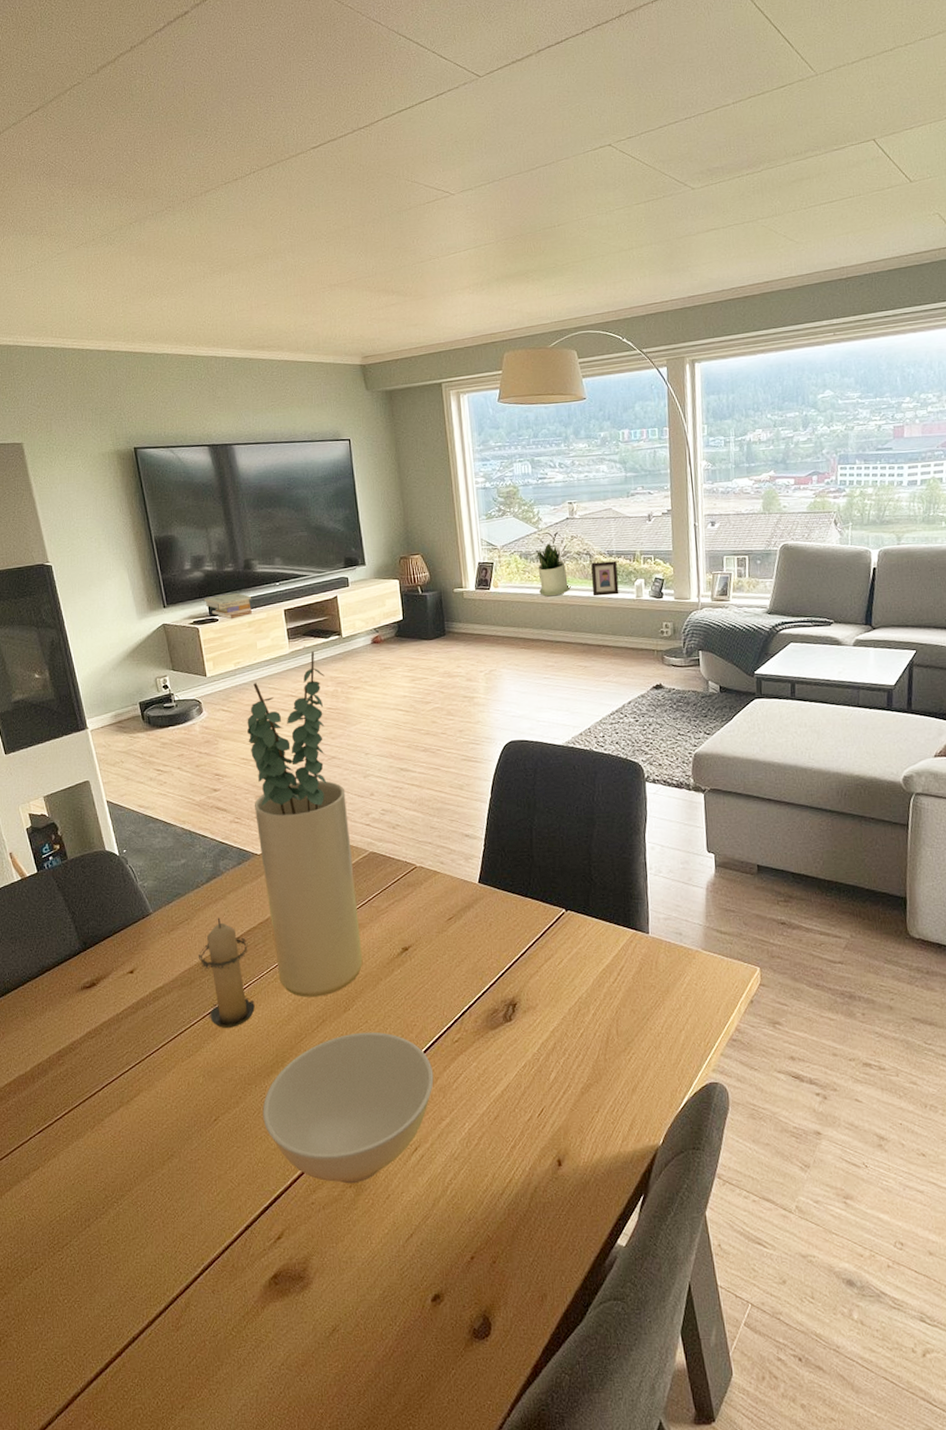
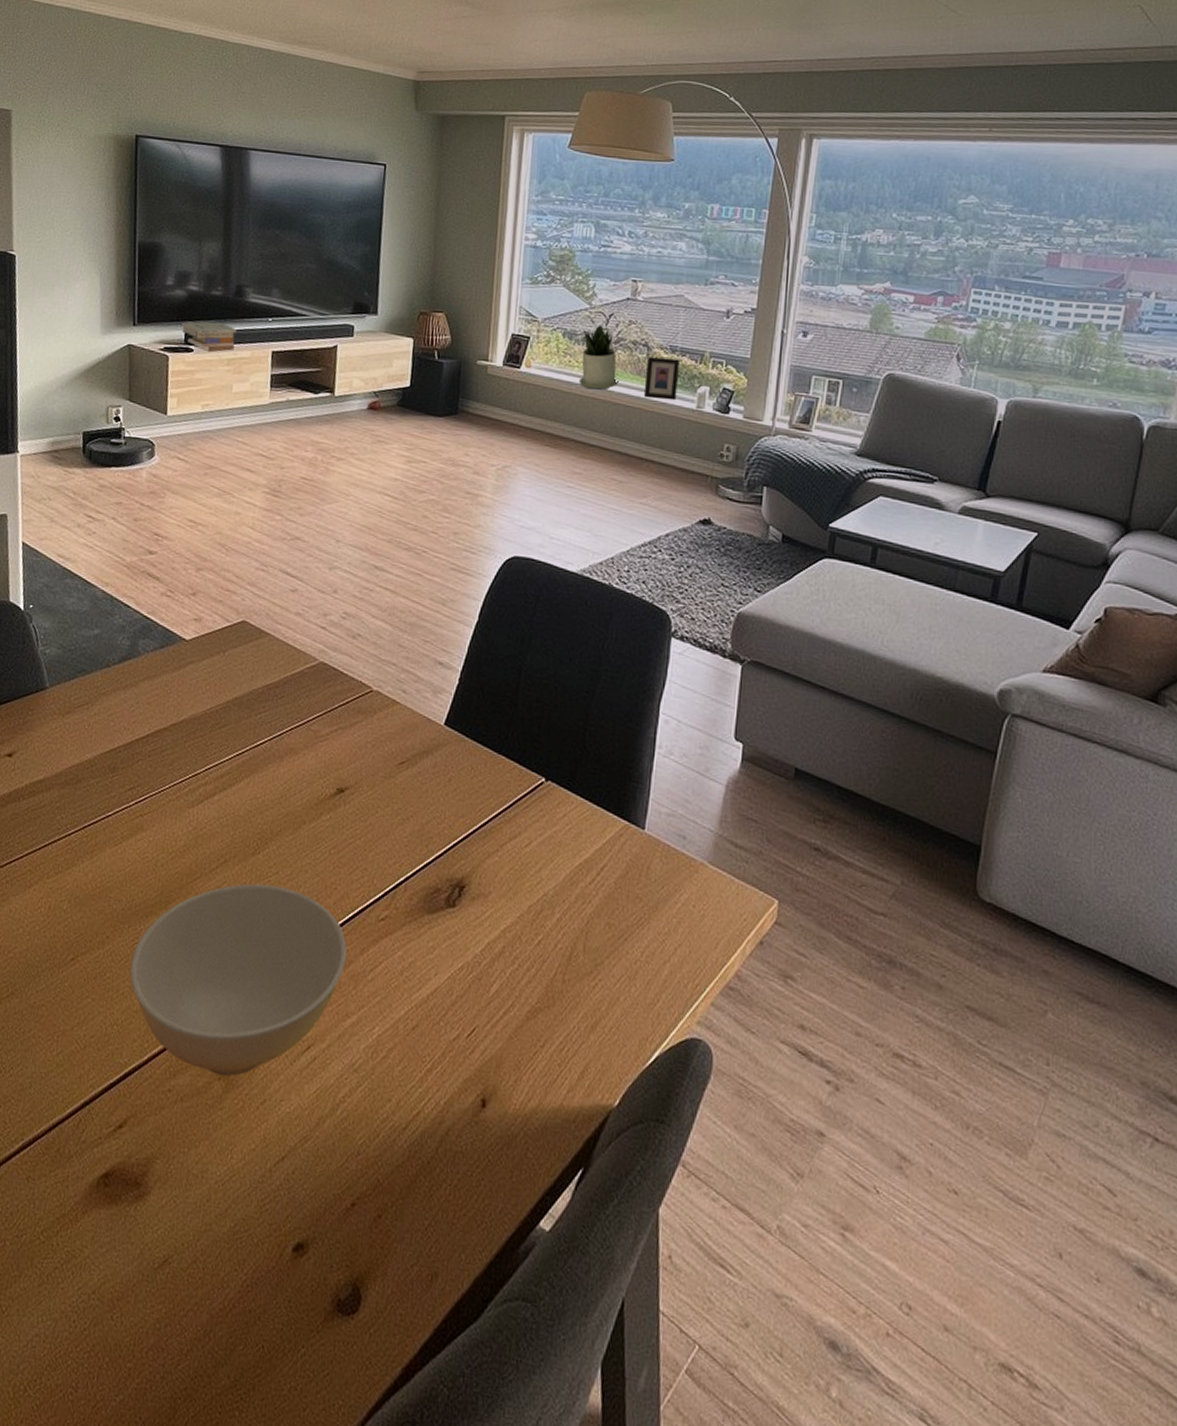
candle: present [198,917,255,1028] -> none [90,708,154,848]
vase: present [247,651,363,997] -> none [182,406,305,830]

